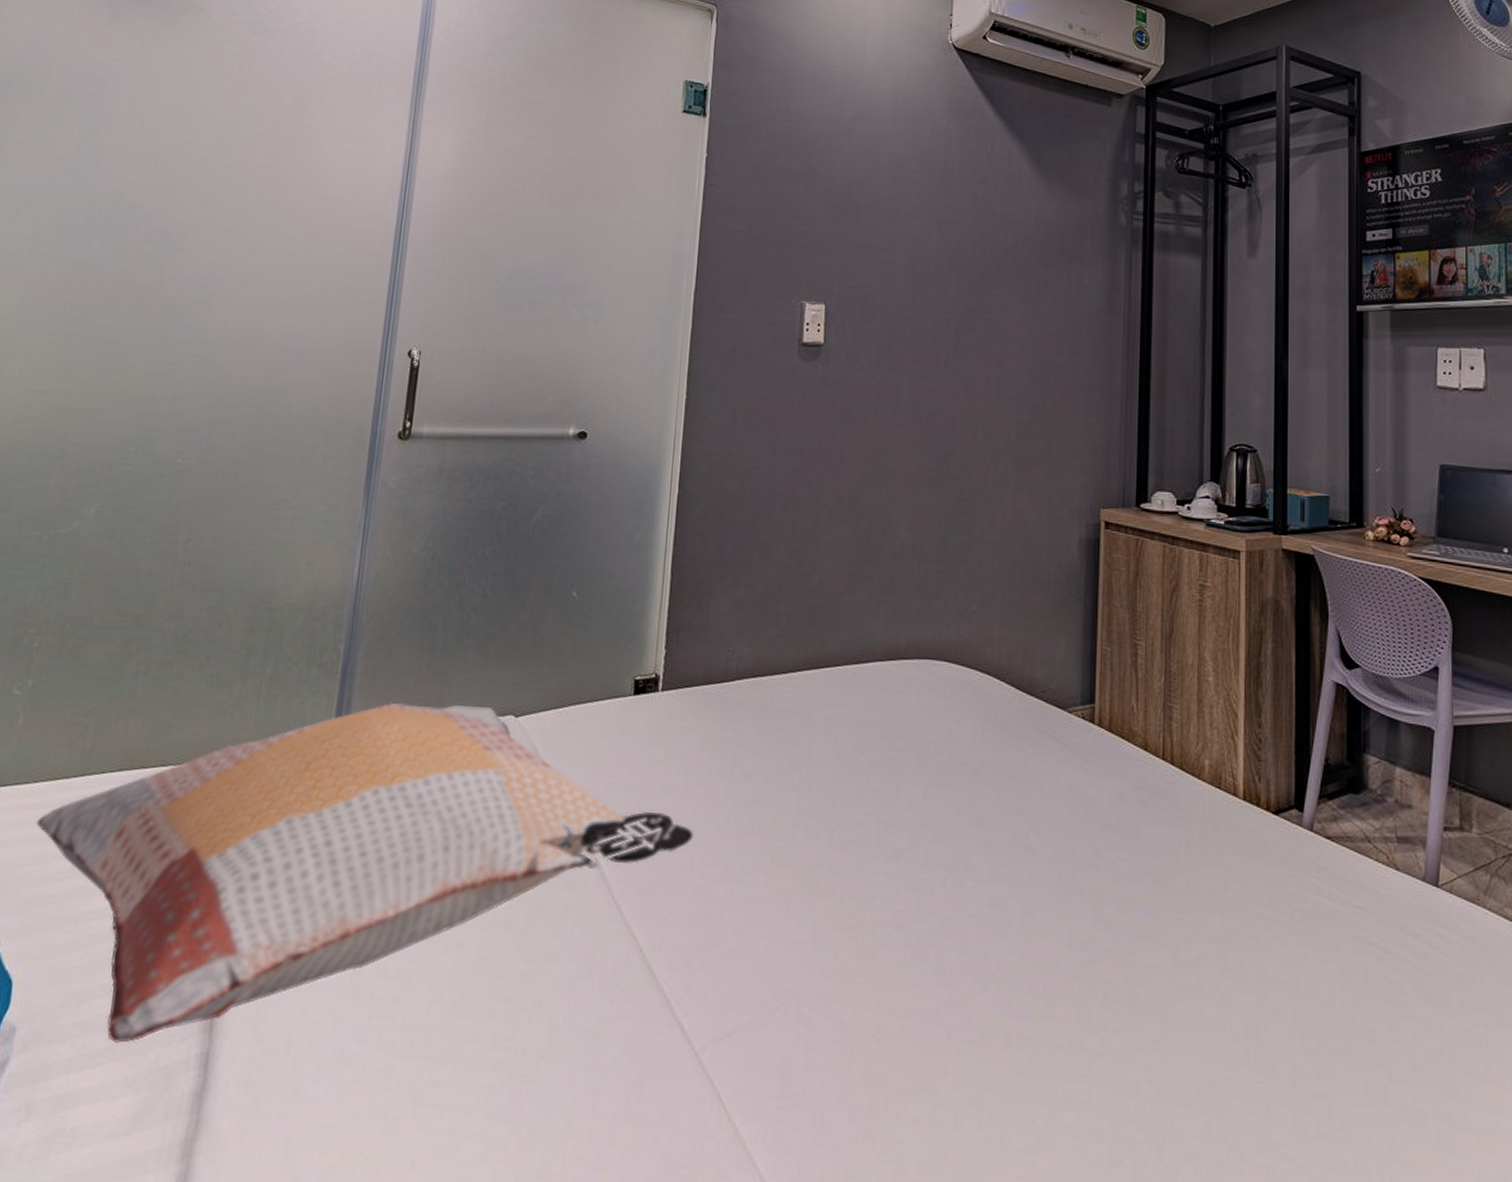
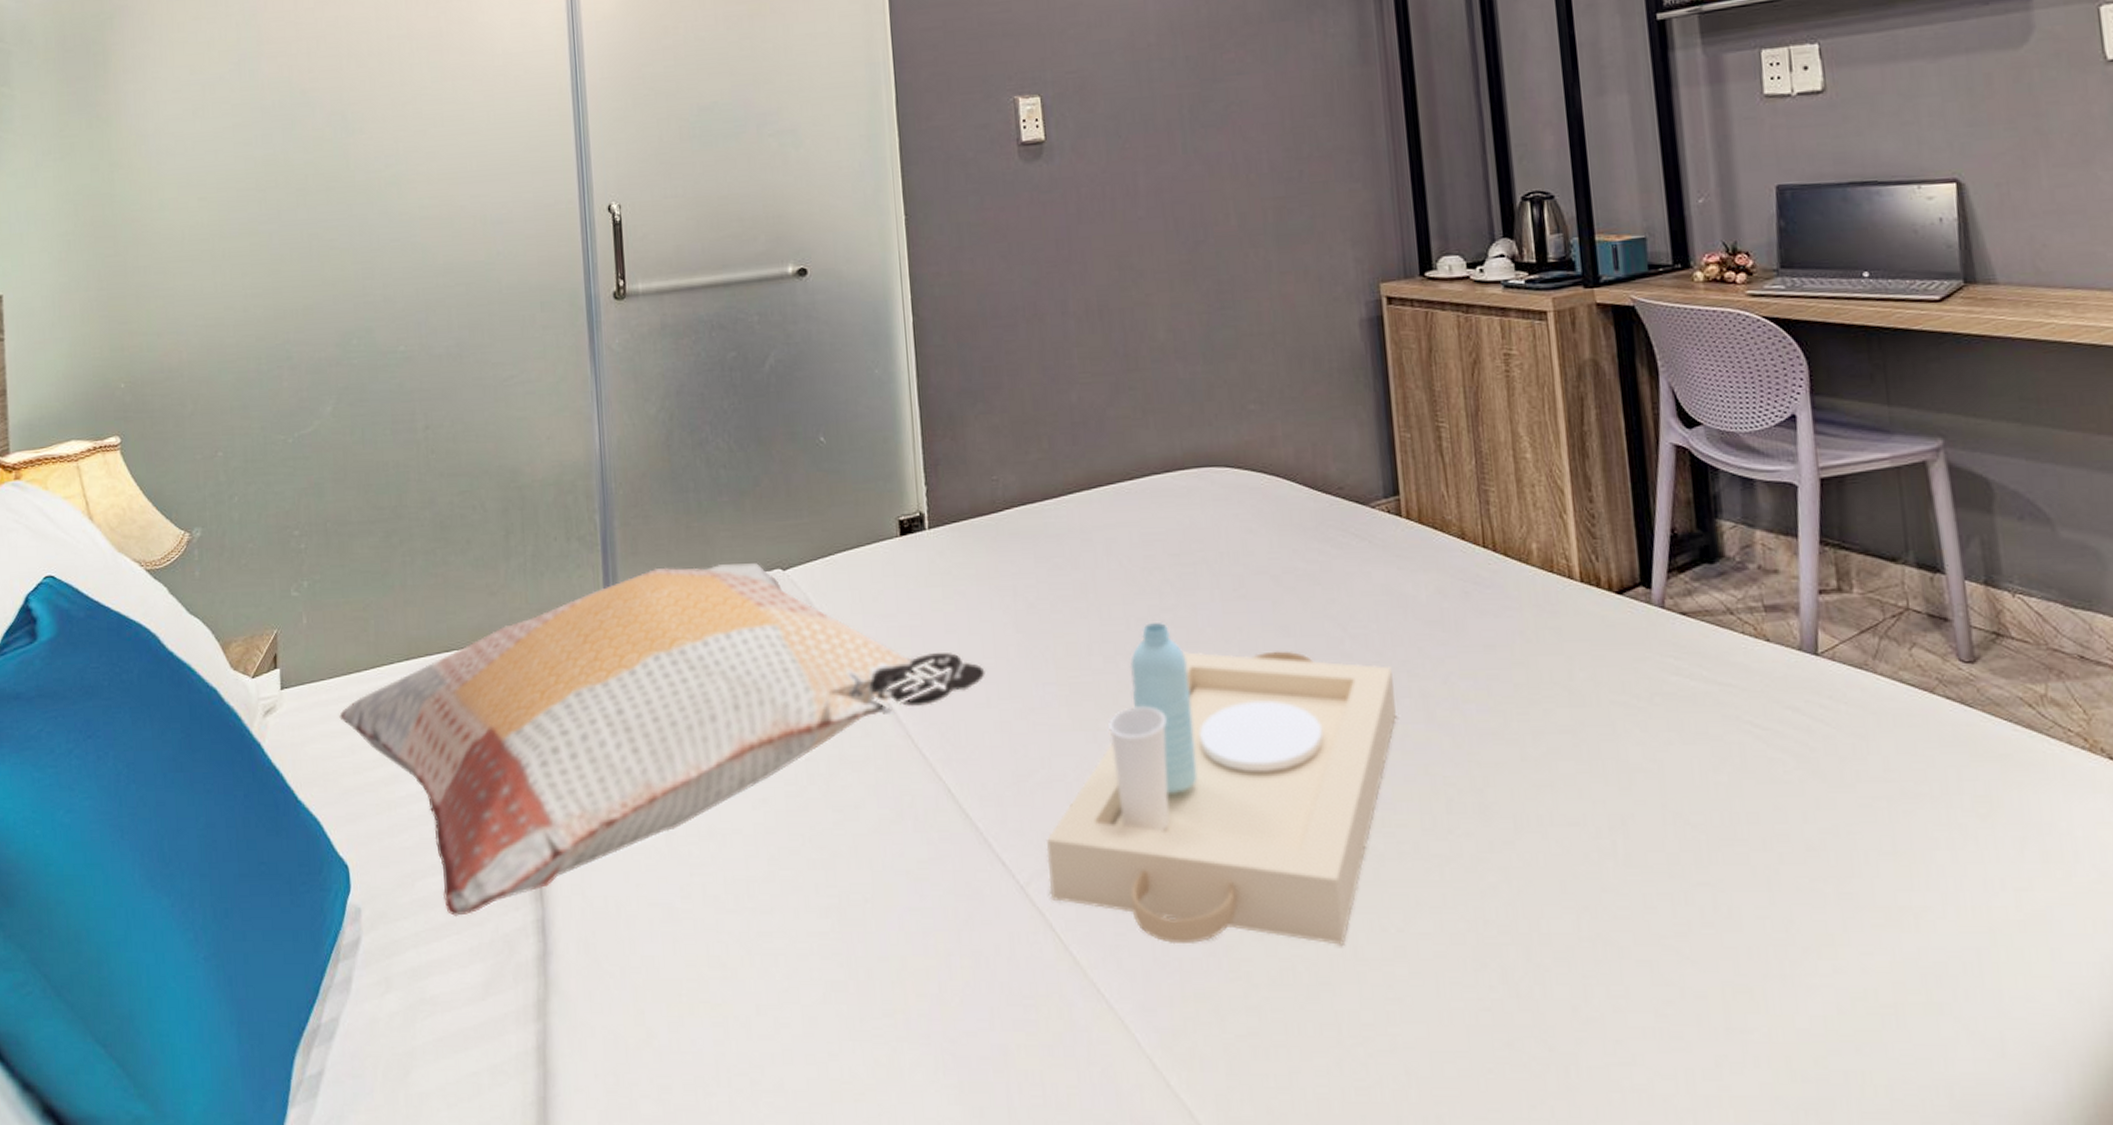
serving tray: none [722,802,1069,1134] -> present [1045,623,1396,945]

